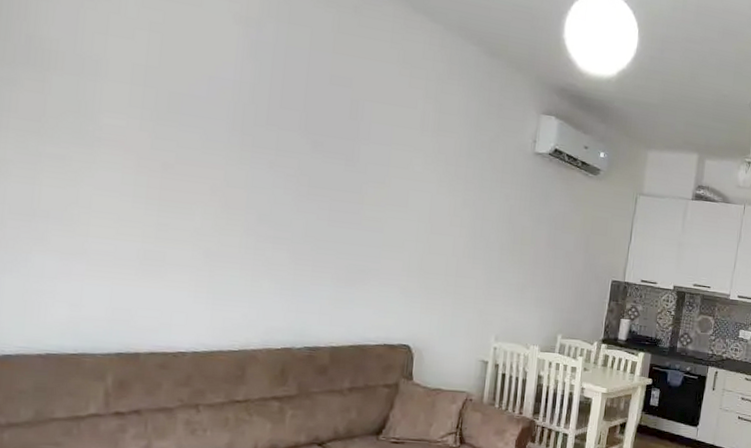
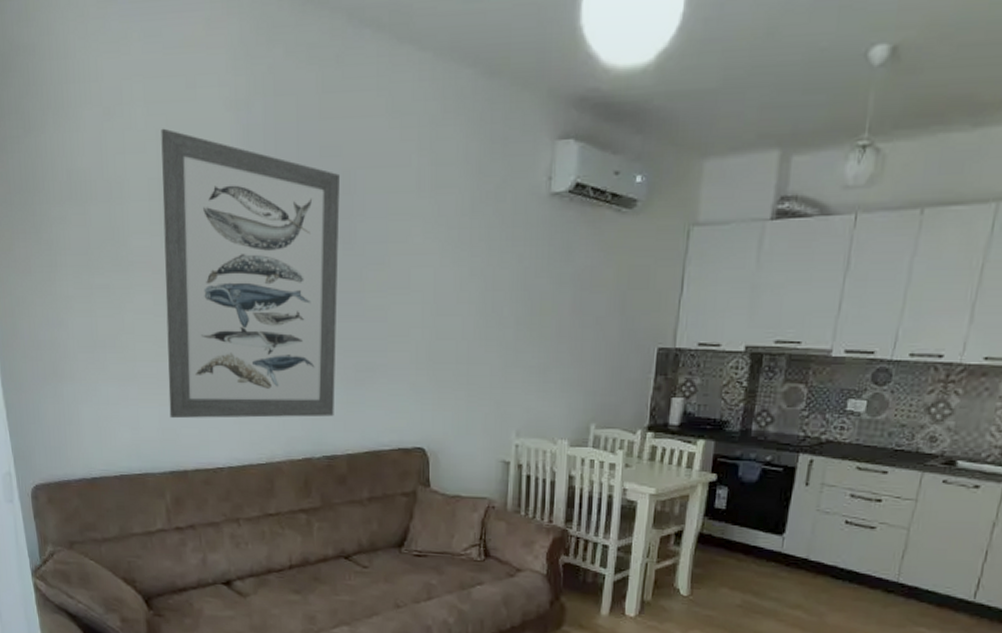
wall art: none [124,22,348,311] -> present [161,128,340,419]

